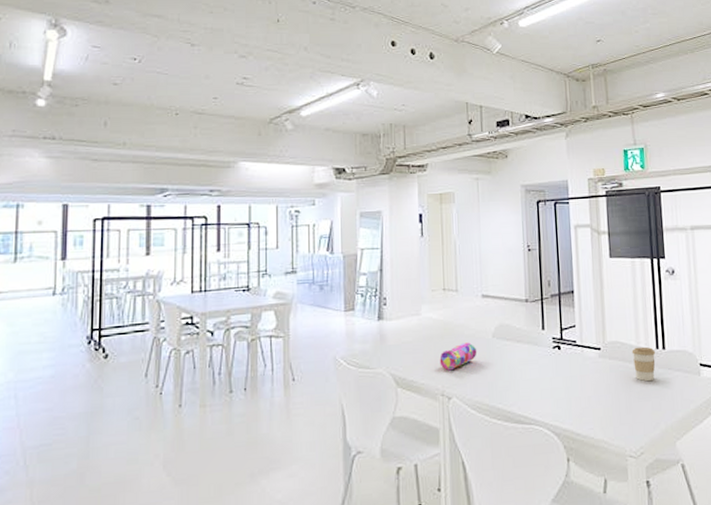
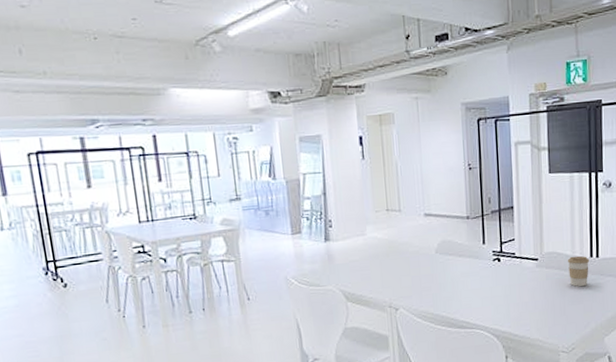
pencil case: present [439,342,477,371] -> none [386,258,422,285]

